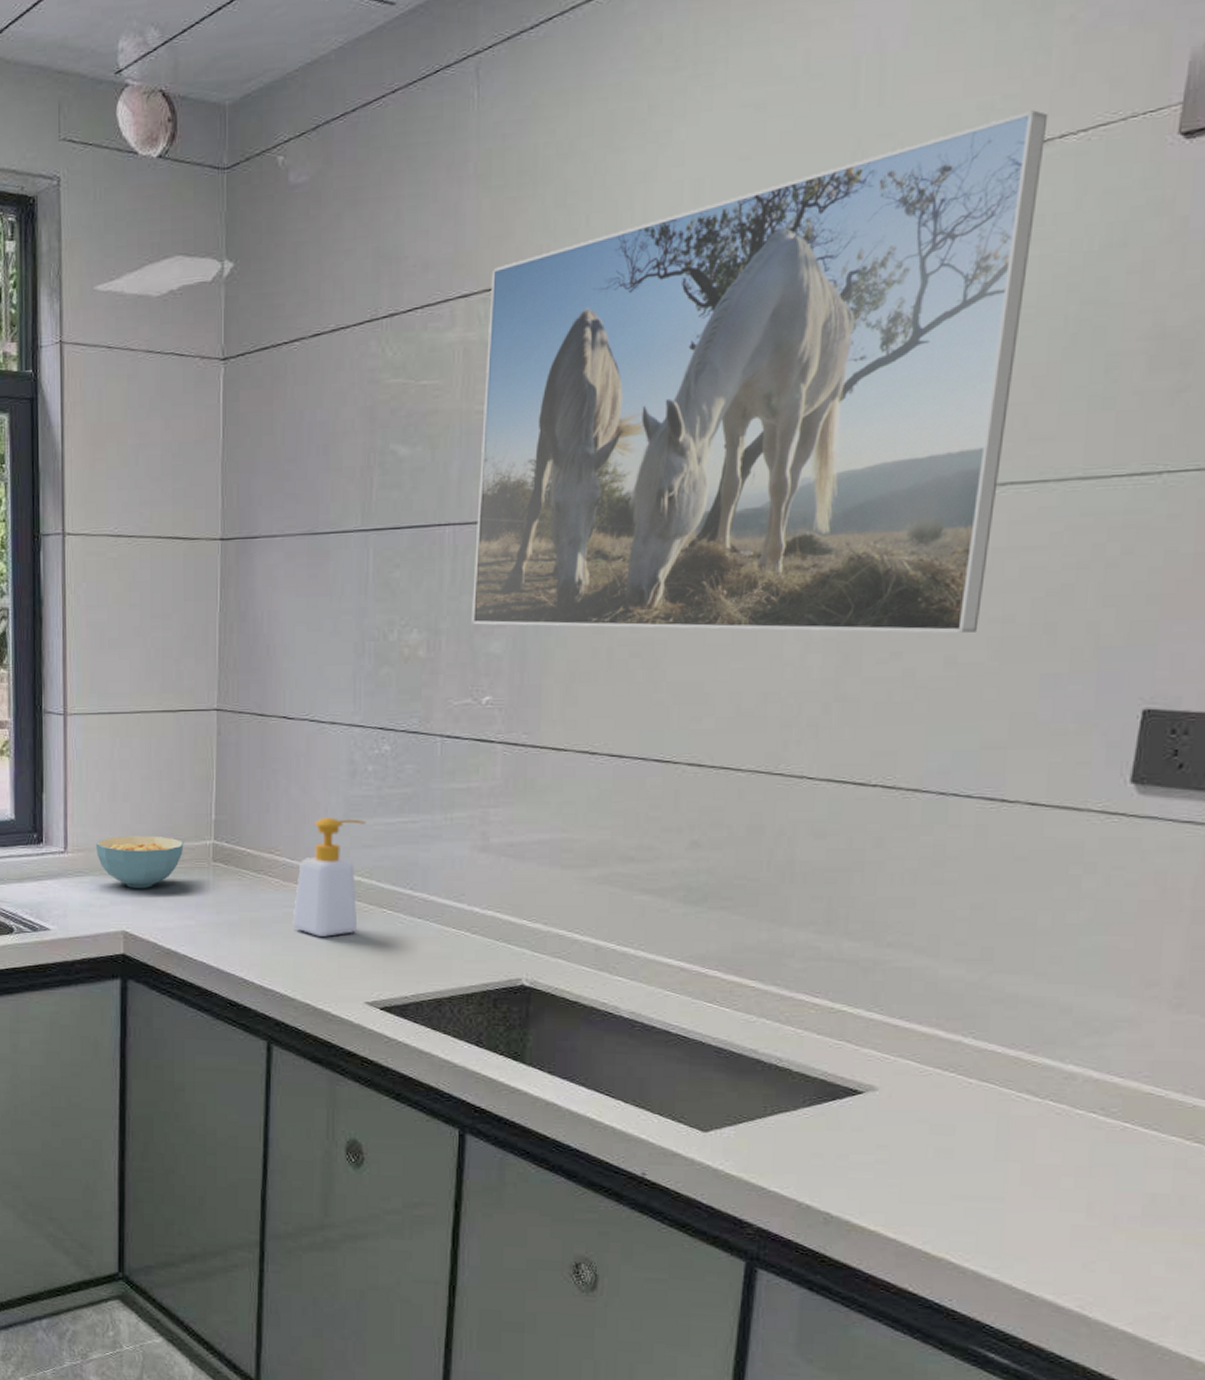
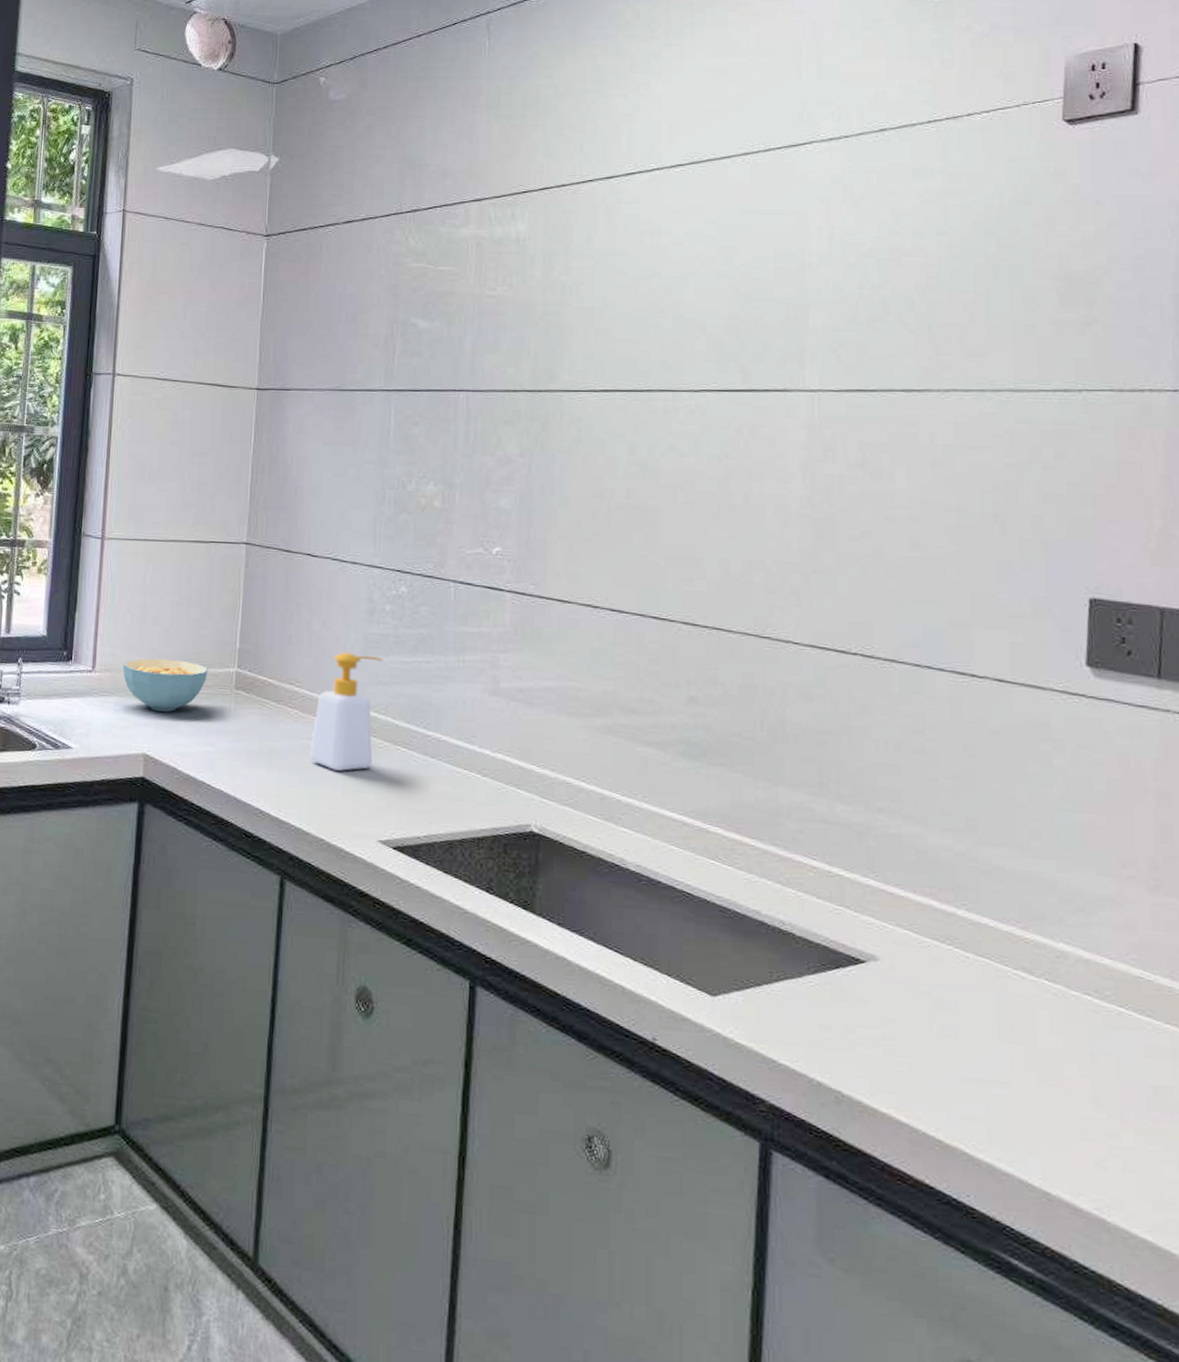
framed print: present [472,110,1048,633] -> none [483,93,957,518]

